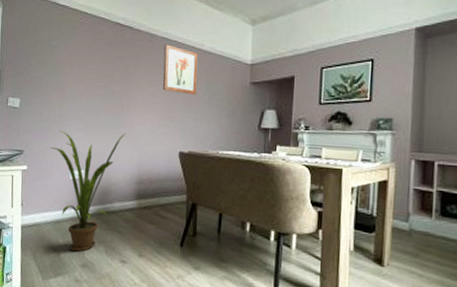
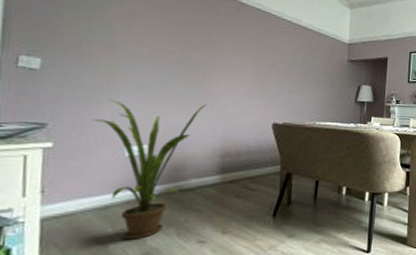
wall art: present [162,44,198,95] -> none [254,15,295,68]

